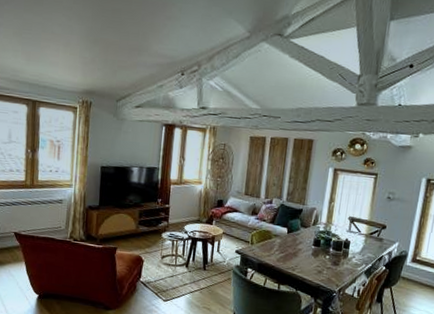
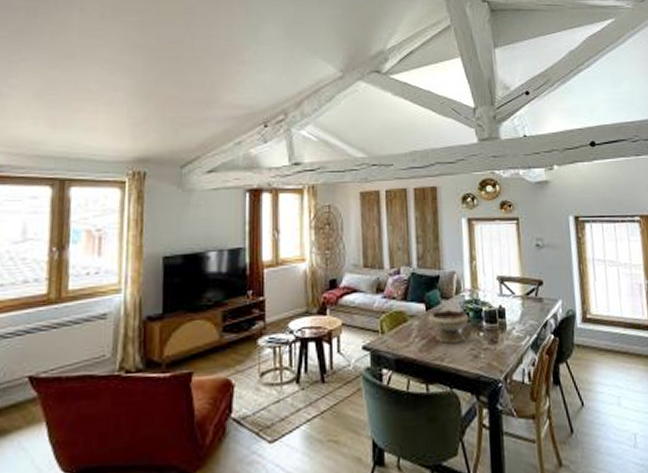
bowl: none [288,234,321,260] -> present [428,309,470,344]

